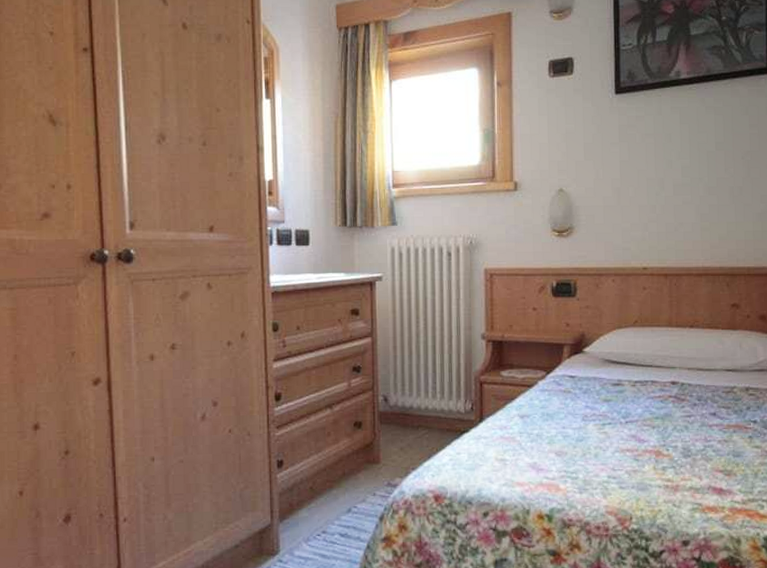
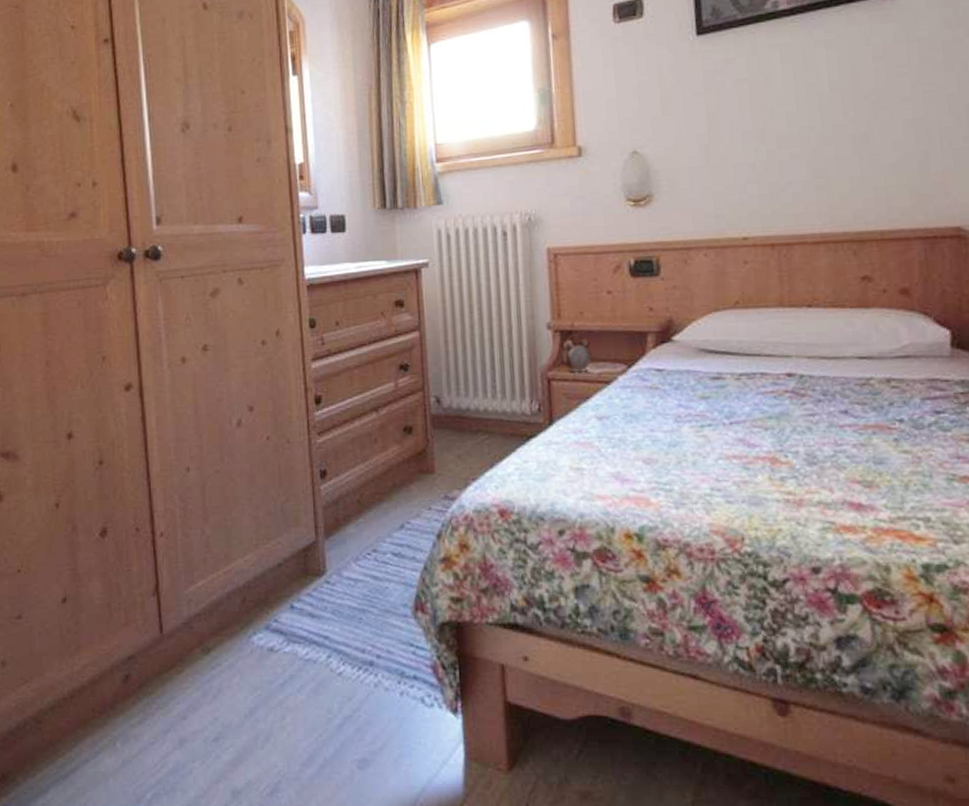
alarm clock: none [493,343,518,378] -> present [562,333,592,374]

